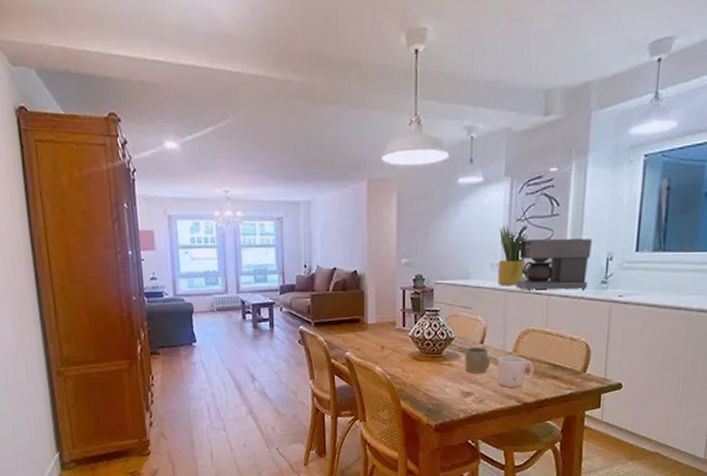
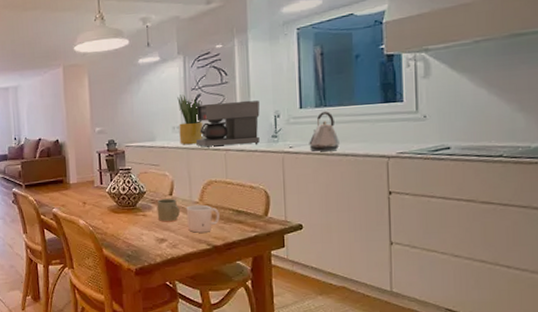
kettle: none [640,256,675,304] -> present [309,111,341,152]

